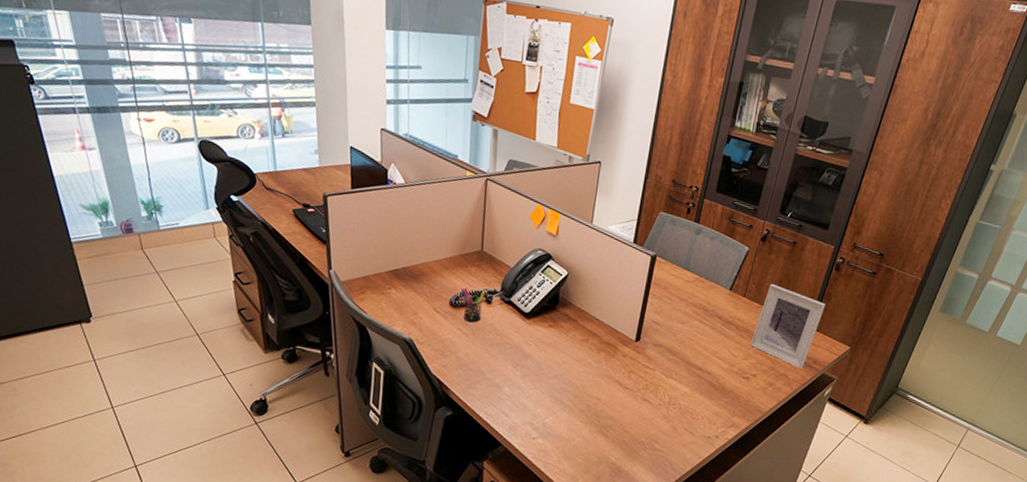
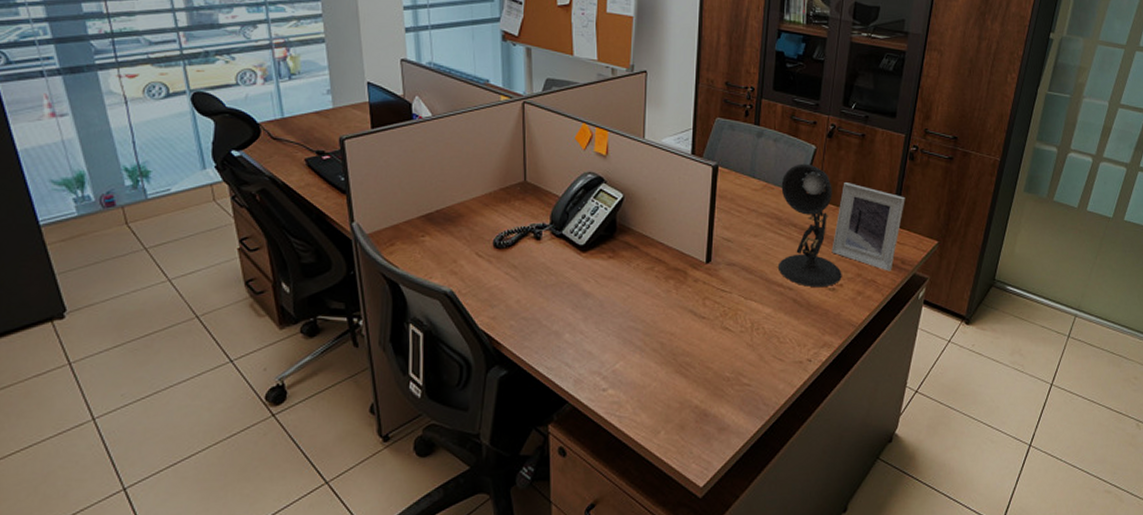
pen holder: present [460,287,486,323] -> none [504,225,534,264]
desk lamp: none [700,262,759,376] -> present [779,163,842,288]

